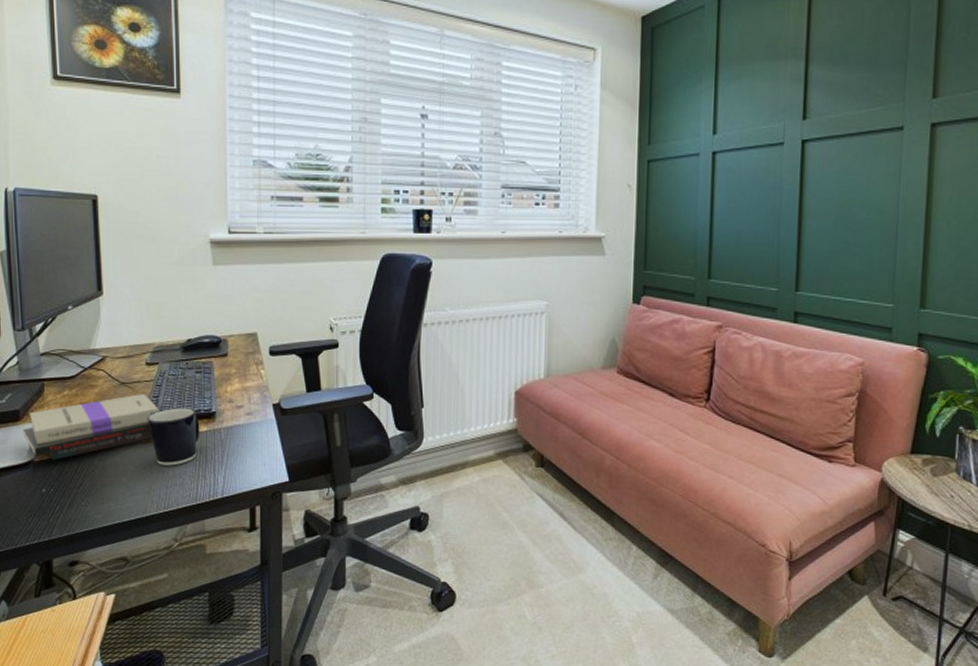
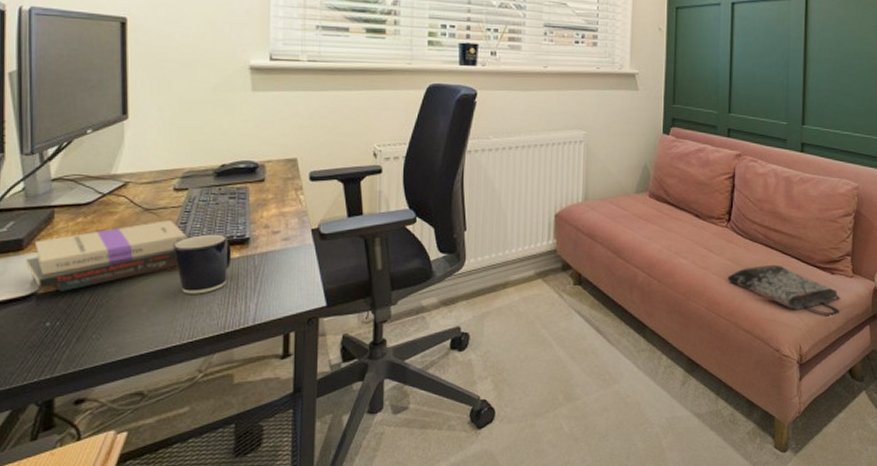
tote bag: none [706,450,840,509] -> present [727,264,841,315]

